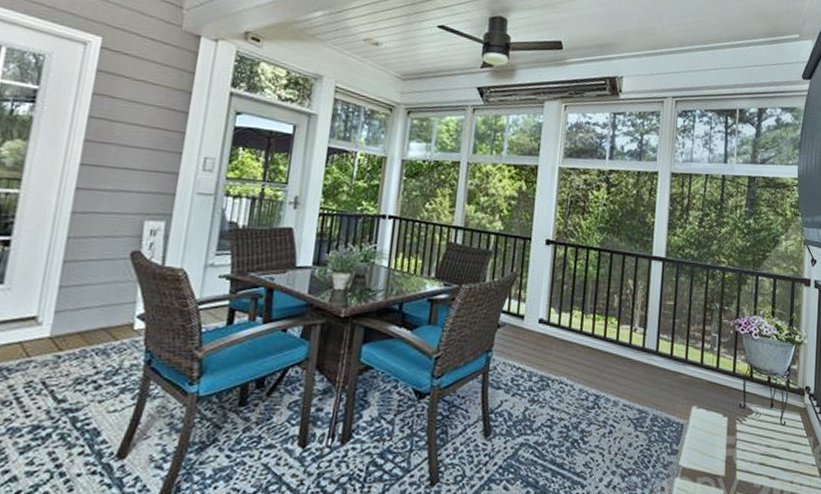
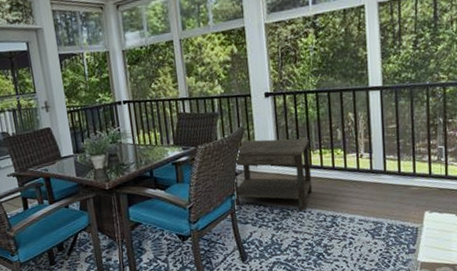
side table: none [488,288,584,383] -> present [234,138,313,211]

